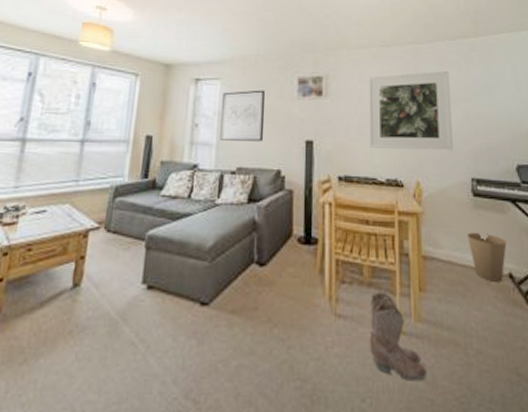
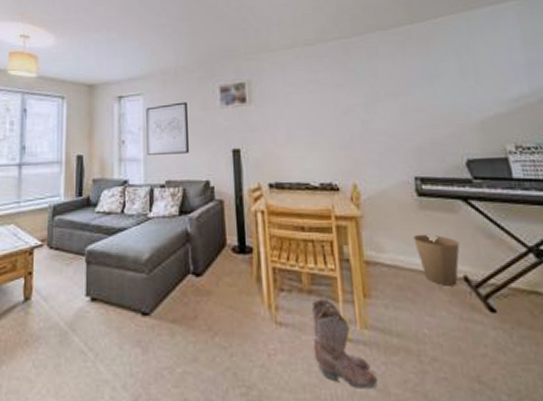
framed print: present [369,71,453,150] -> none [294,65,392,152]

